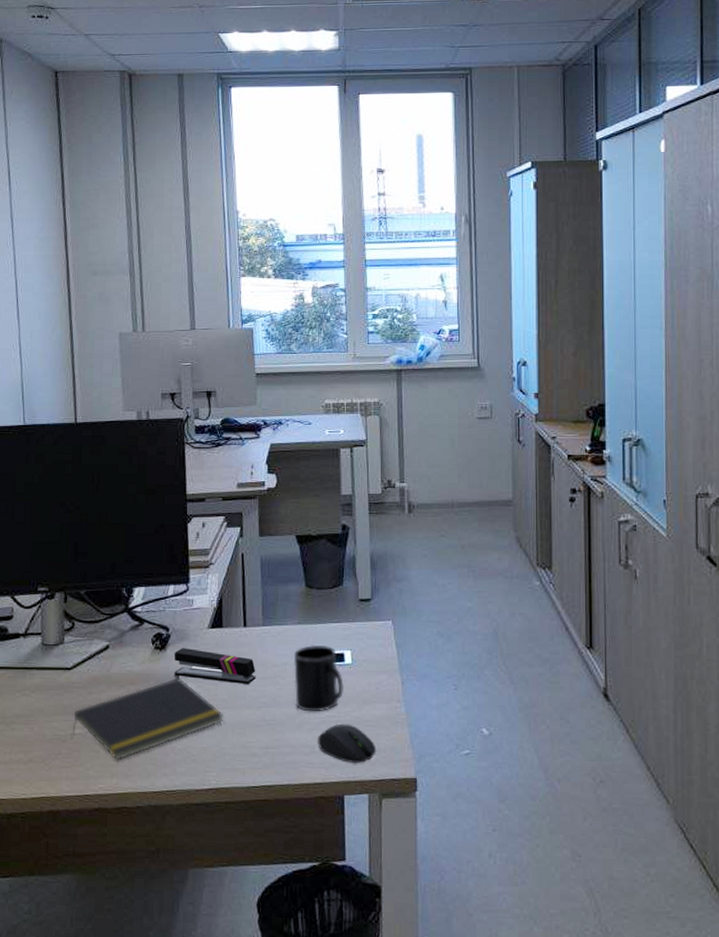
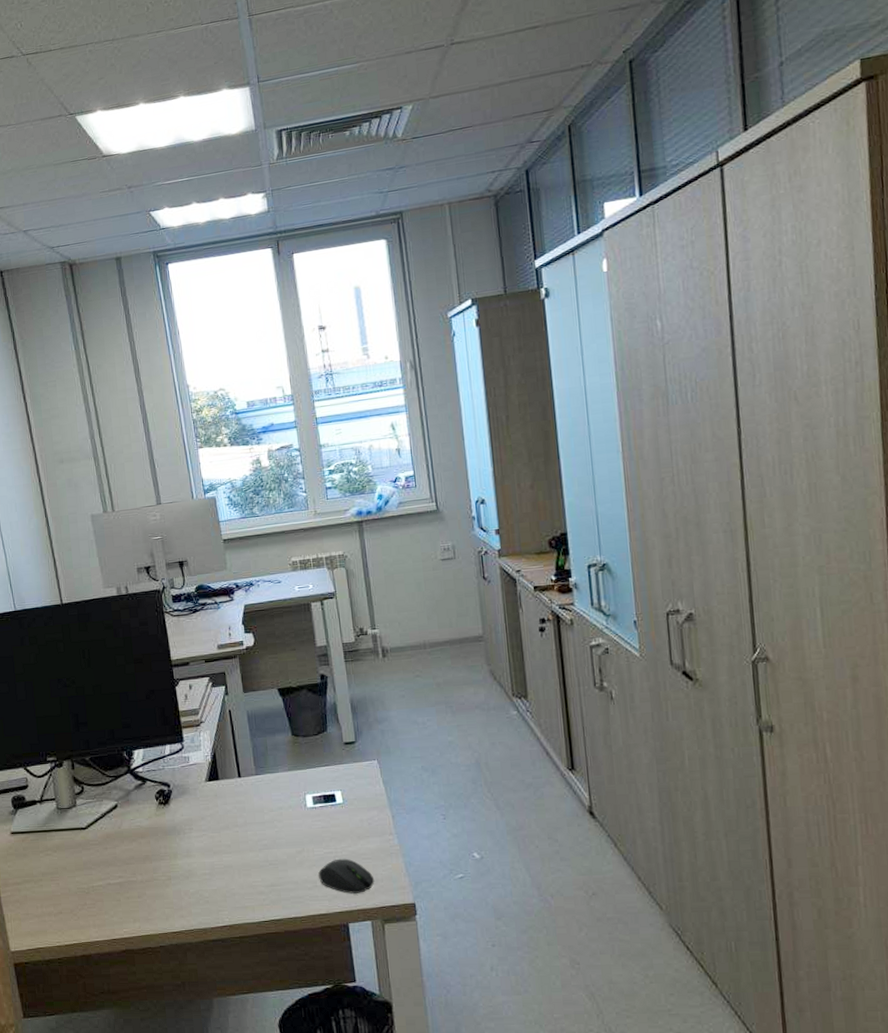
notepad: present [73,677,224,760] -> none [93,828,230,907]
stapler: present [174,647,256,684] -> none [177,800,255,830]
mug: present [294,645,344,712] -> none [288,788,338,850]

